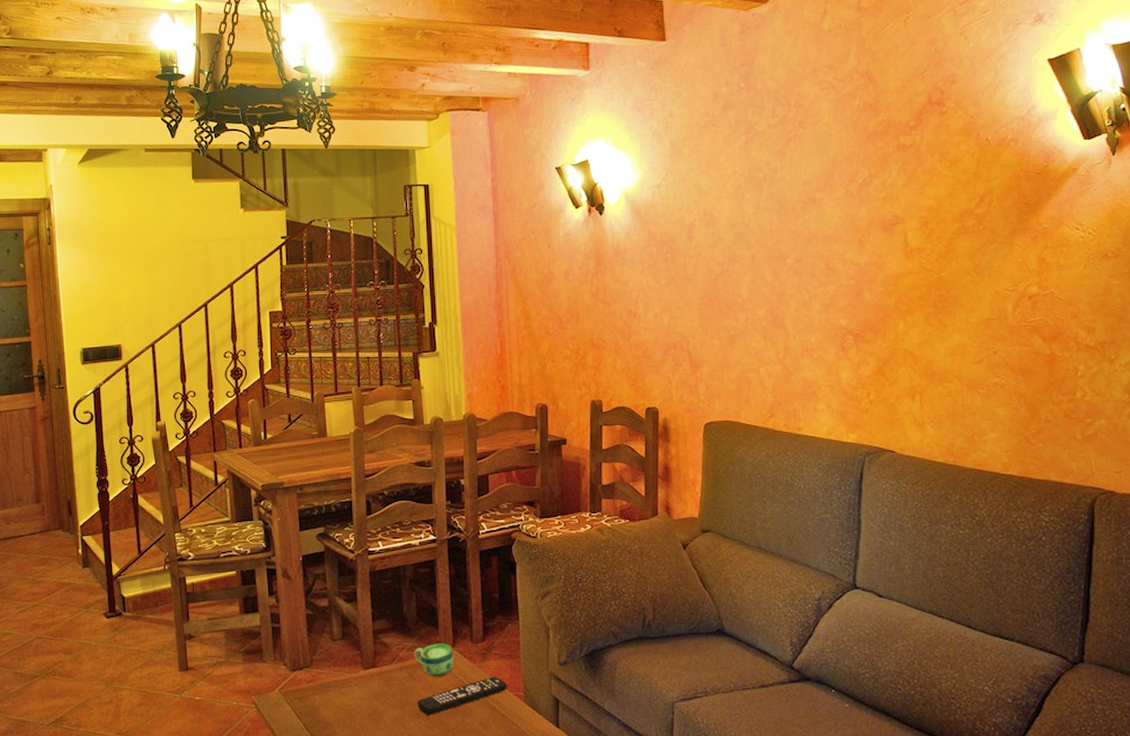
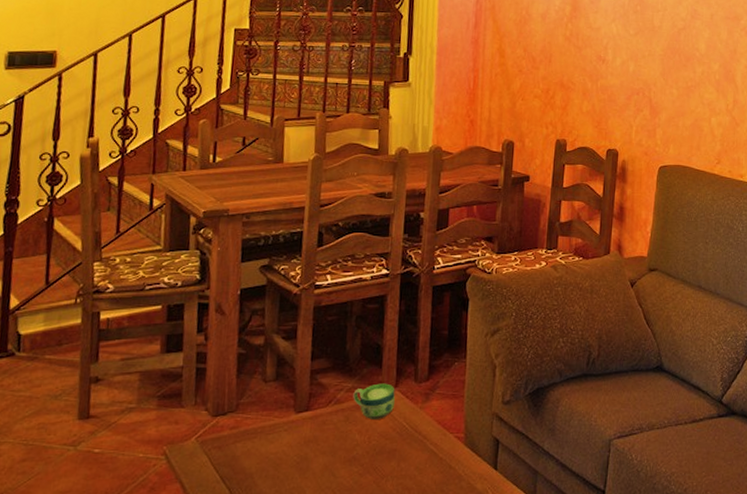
remote control: present [417,677,507,715] -> none [351,418,448,461]

